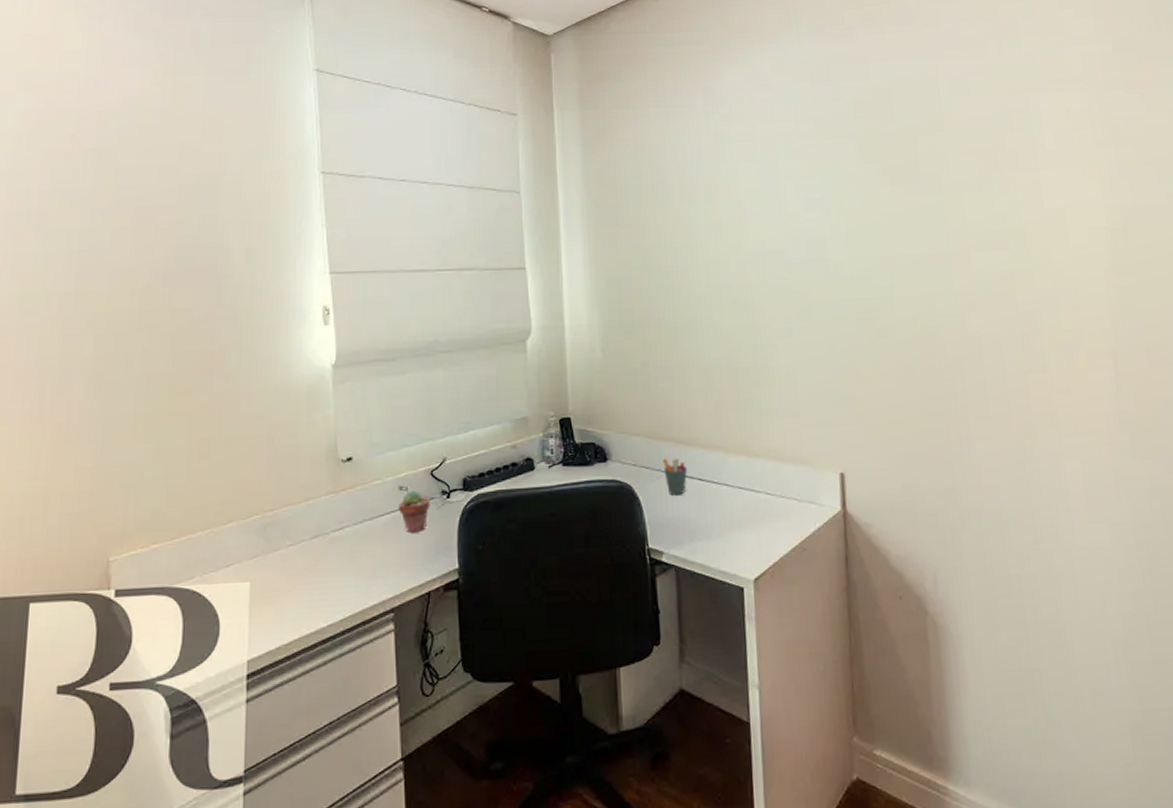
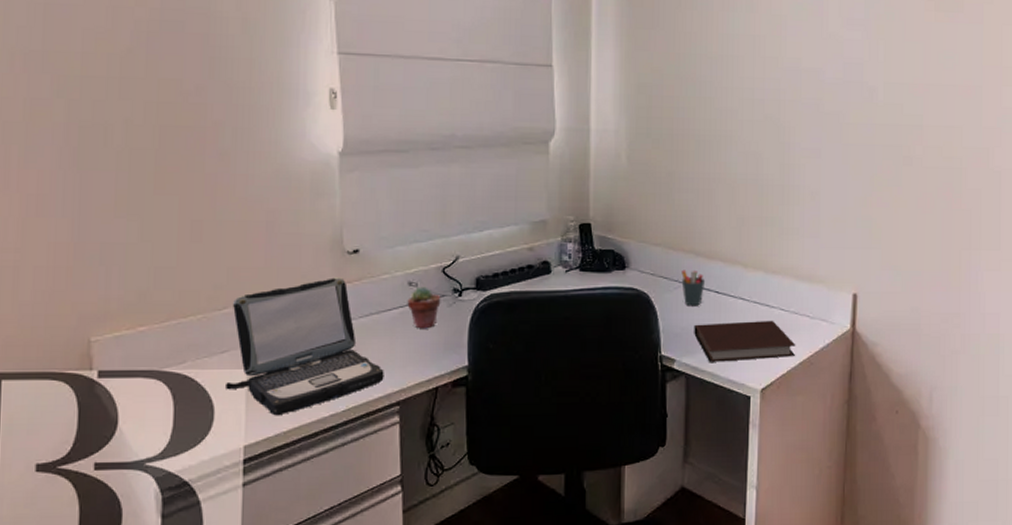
laptop: none [230,486,378,628] -> present [226,277,384,416]
notebook: none [680,505,787,553] -> present [694,320,796,362]

